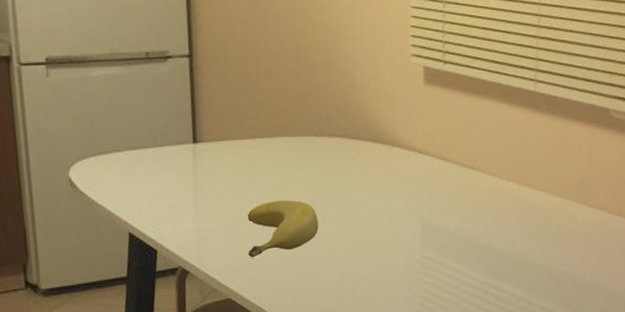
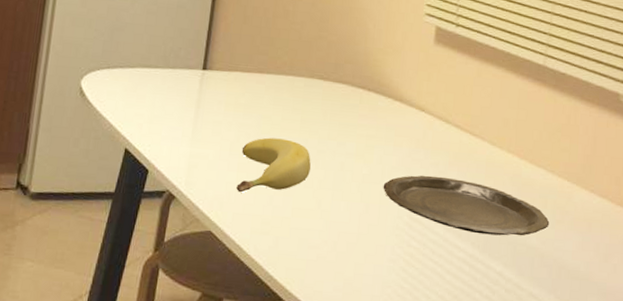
plate: none [392,213,554,261] -> present [383,175,550,236]

